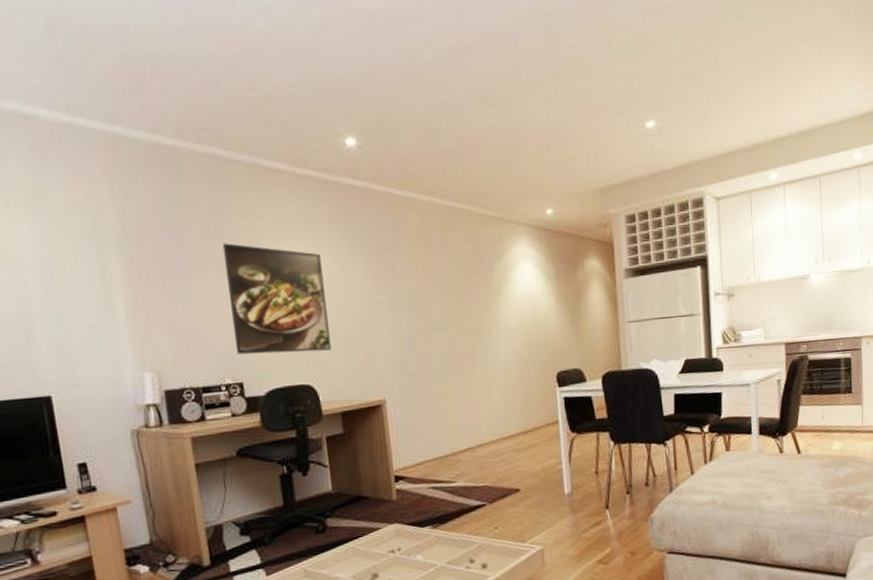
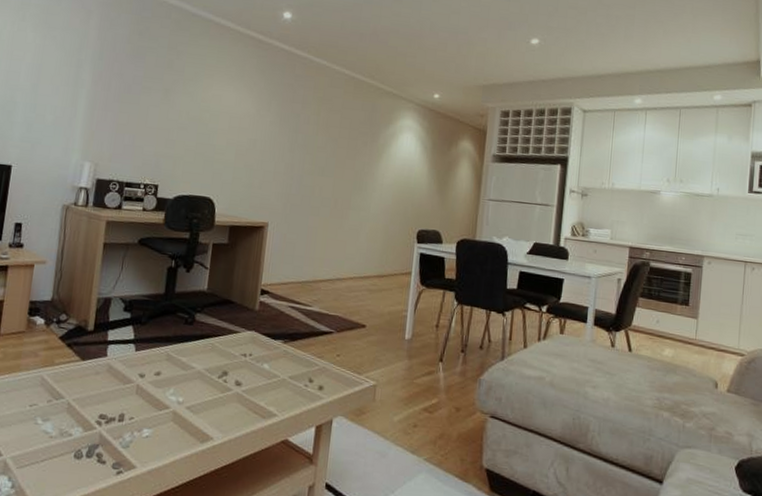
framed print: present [222,243,331,355] -> none [159,74,243,173]

